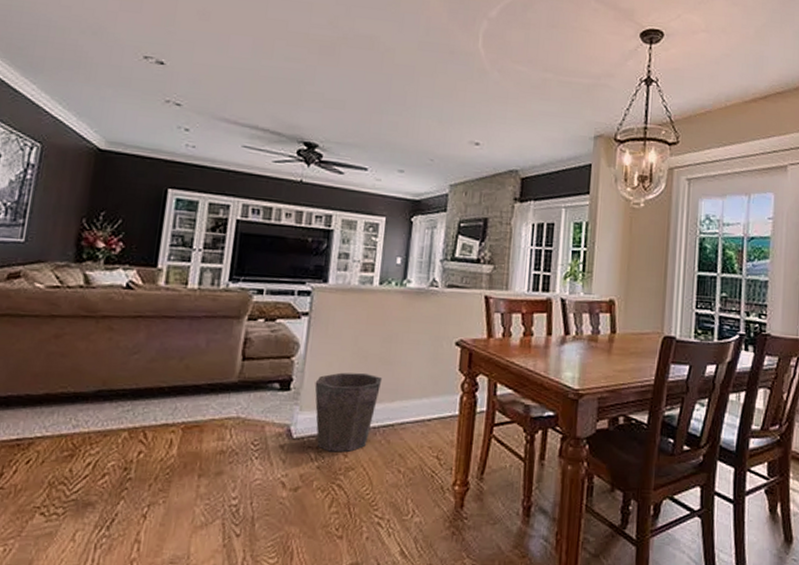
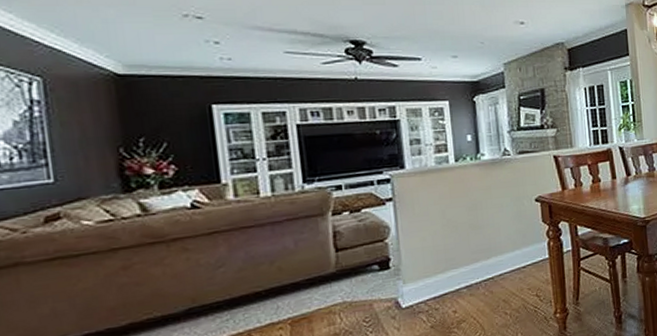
waste bin: present [314,372,383,452] -> none [412,240,476,312]

